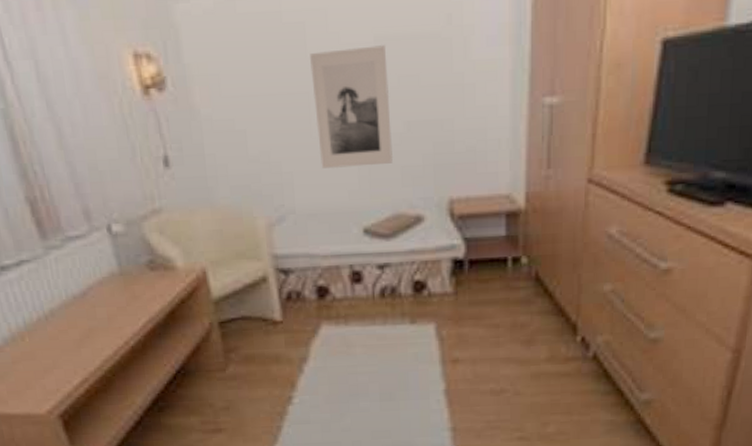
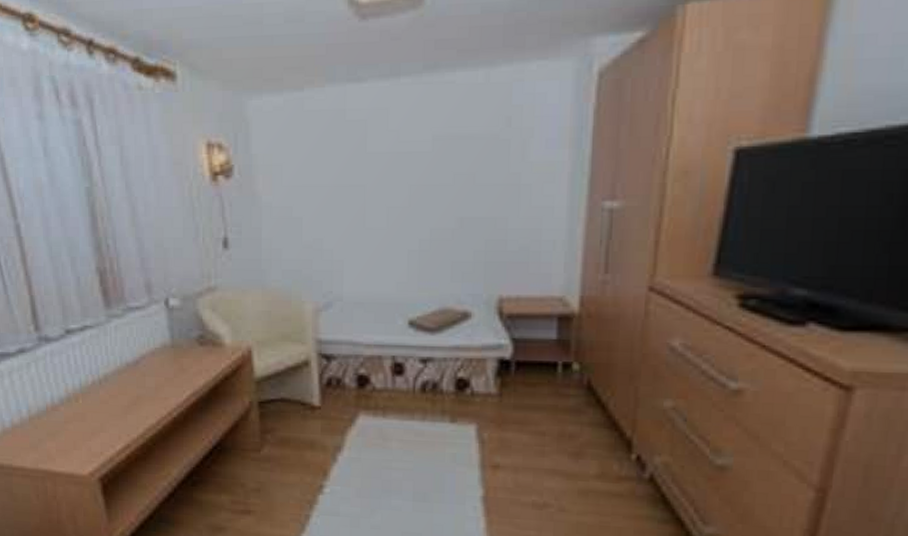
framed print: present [310,45,393,169] -> none [369,144,444,260]

